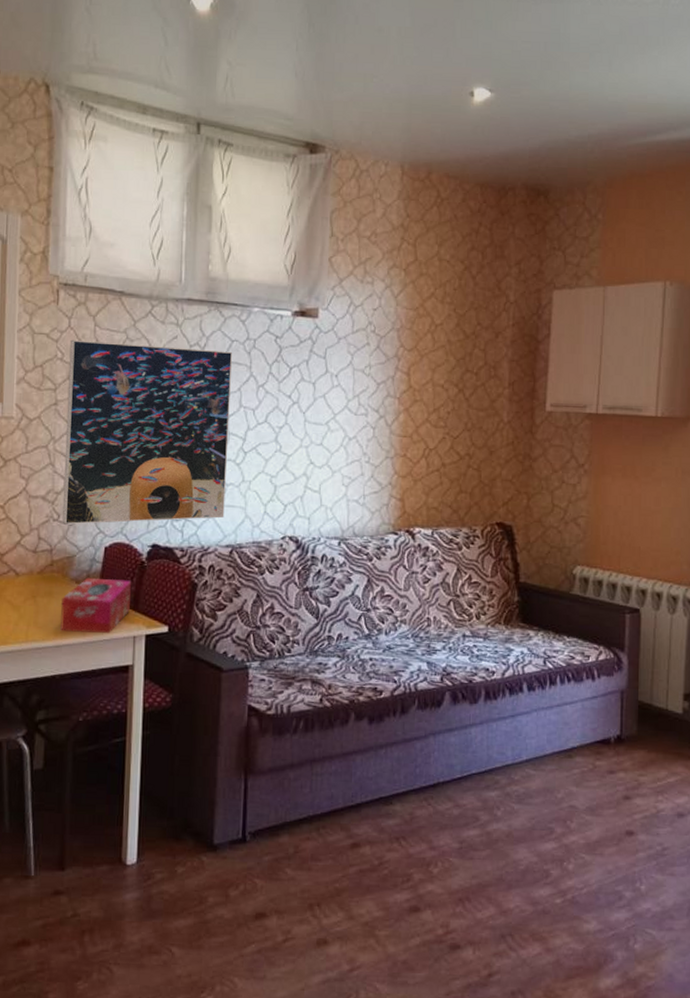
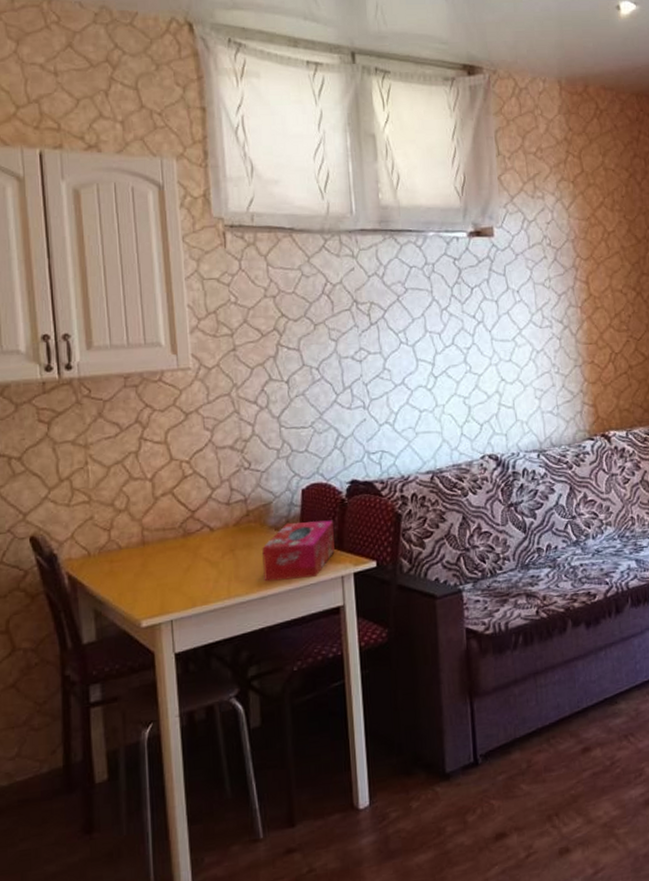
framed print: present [62,339,233,525] -> none [243,278,421,472]

